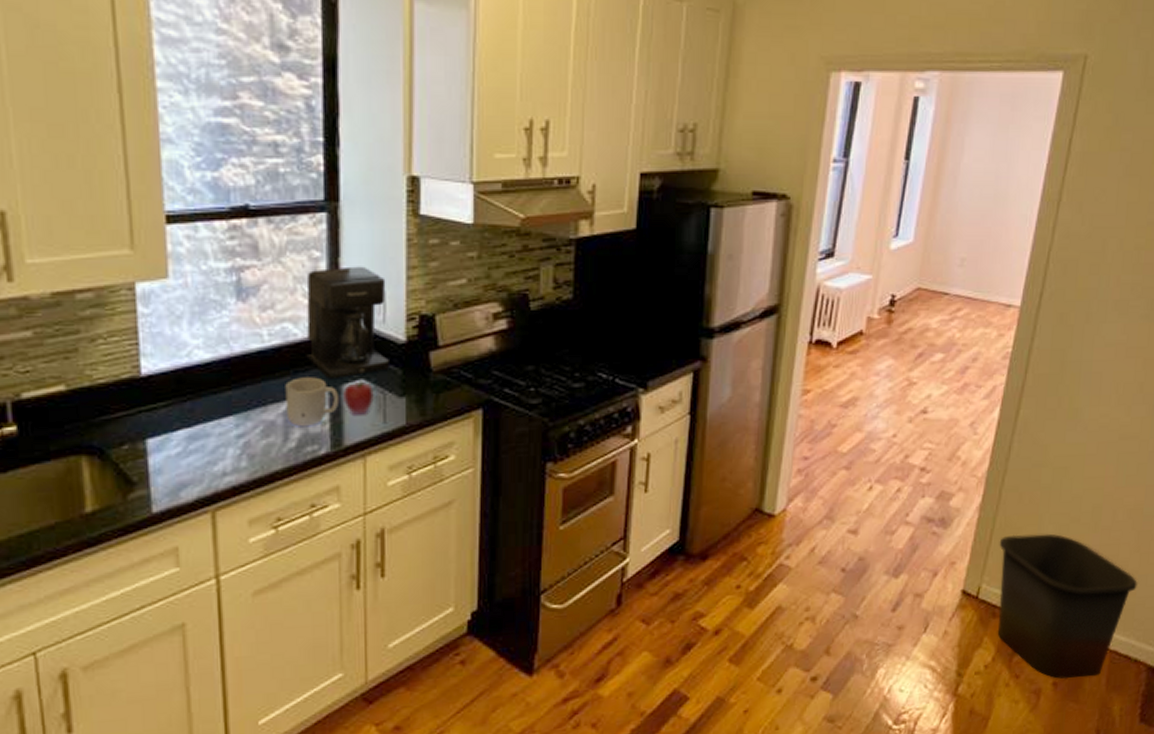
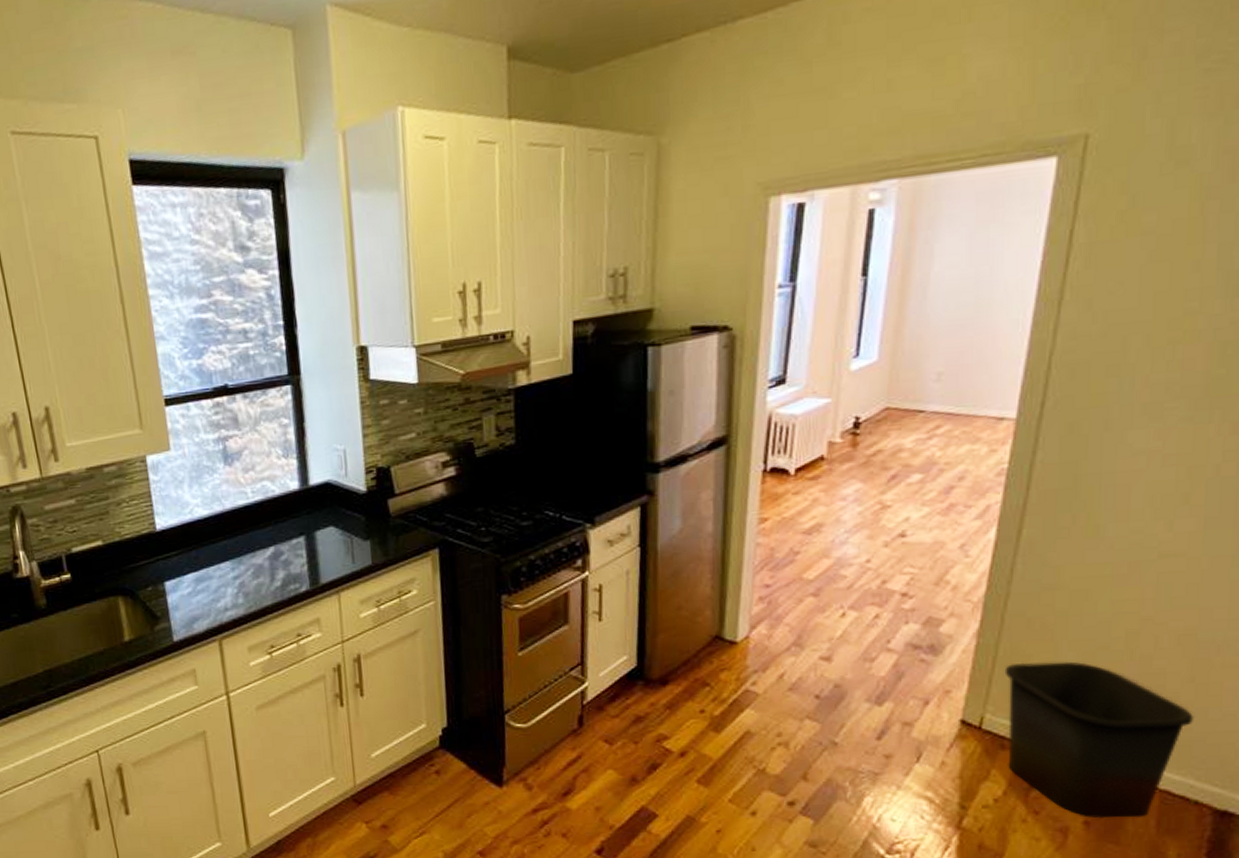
mug: present [285,377,338,427] -> none [268,526,313,569]
coffee maker: present [306,266,389,380] -> none [279,428,354,528]
fruit: present [343,381,374,415] -> none [316,527,343,557]

